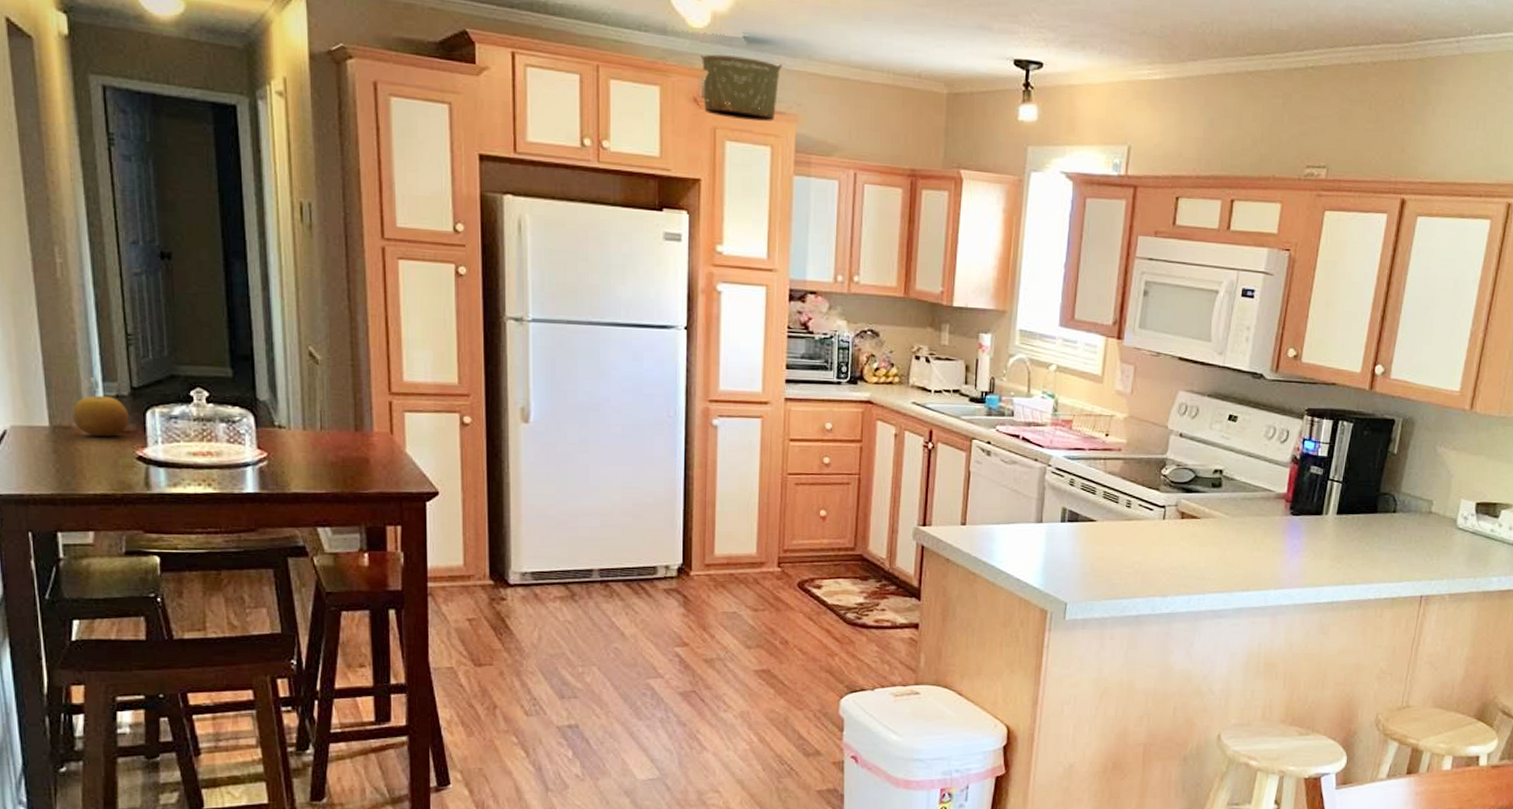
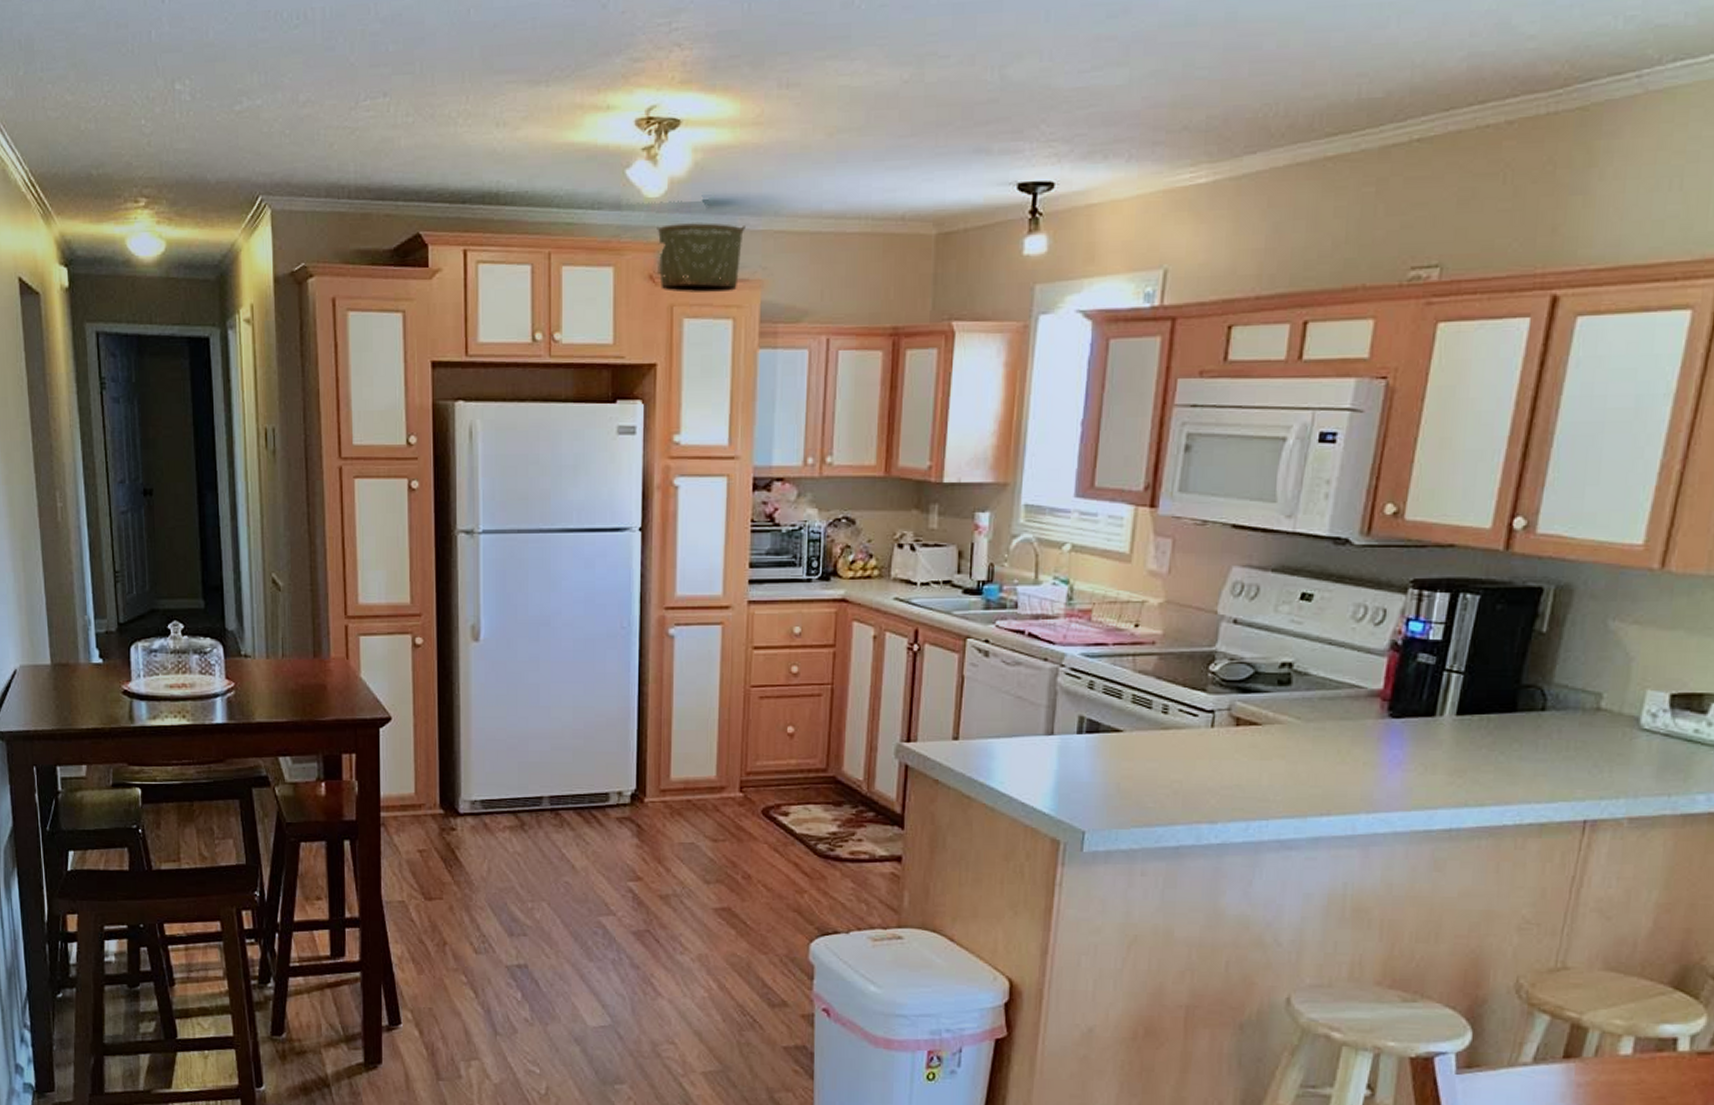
fruit: present [72,395,130,437] -> none [69,633,117,672]

